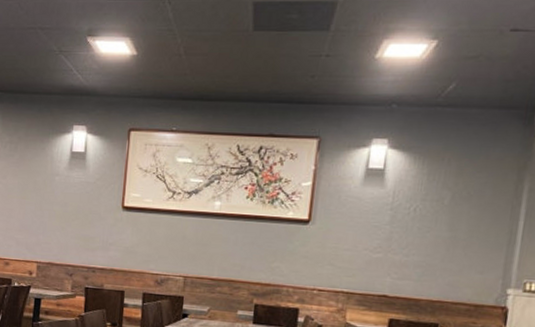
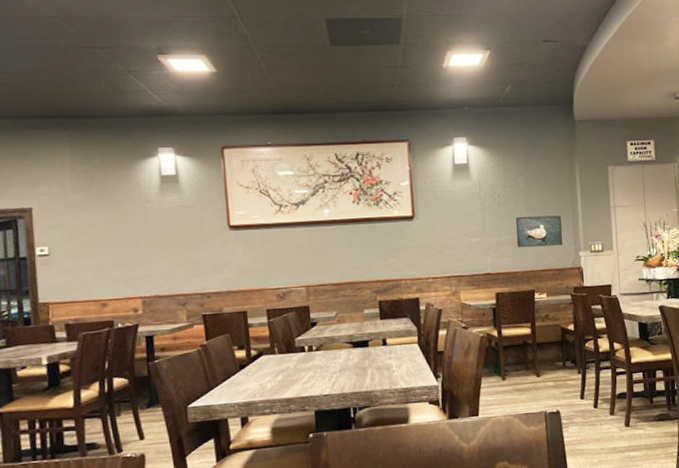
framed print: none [426,236,492,278] -> present [515,215,562,248]

